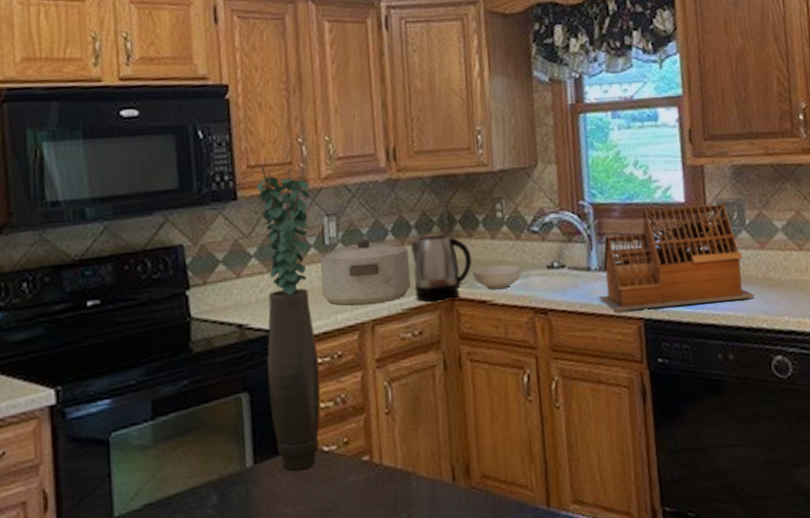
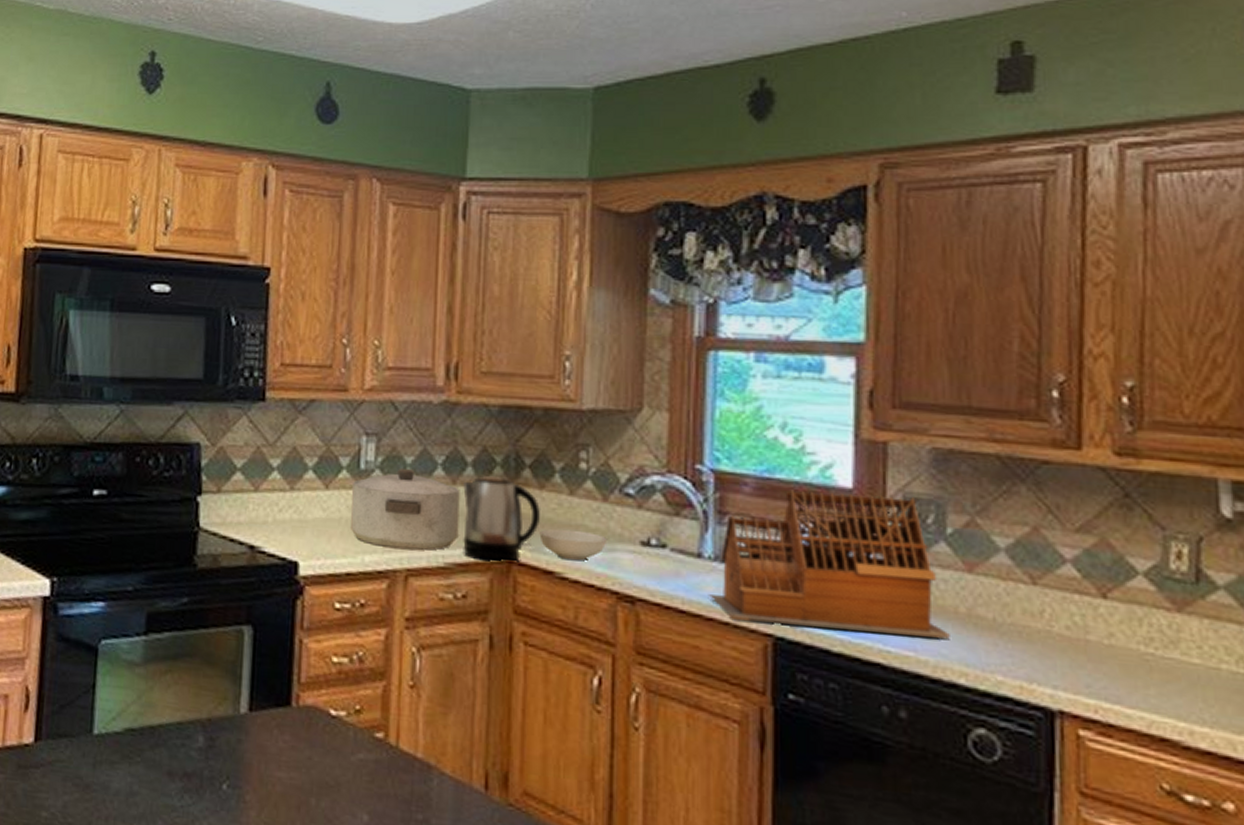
vase: present [257,165,321,471] -> none [274,365,350,732]

